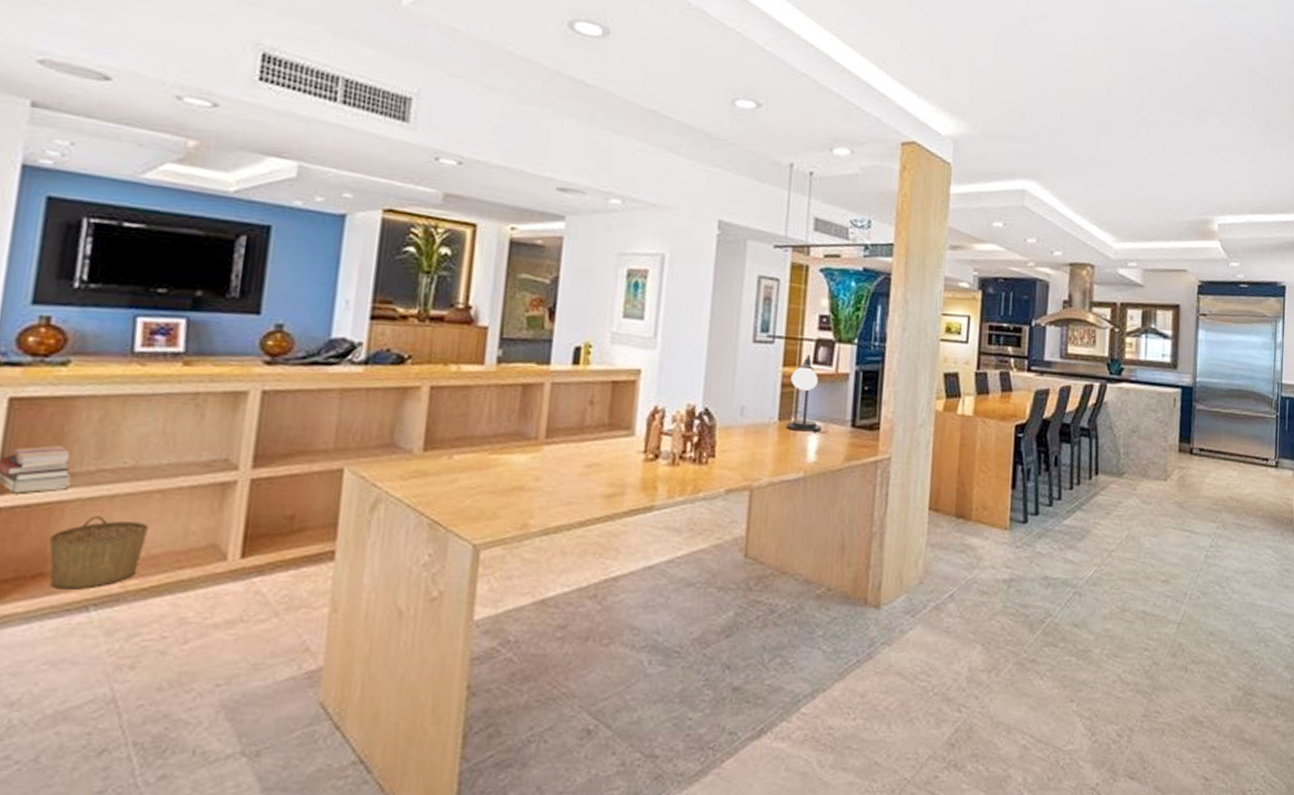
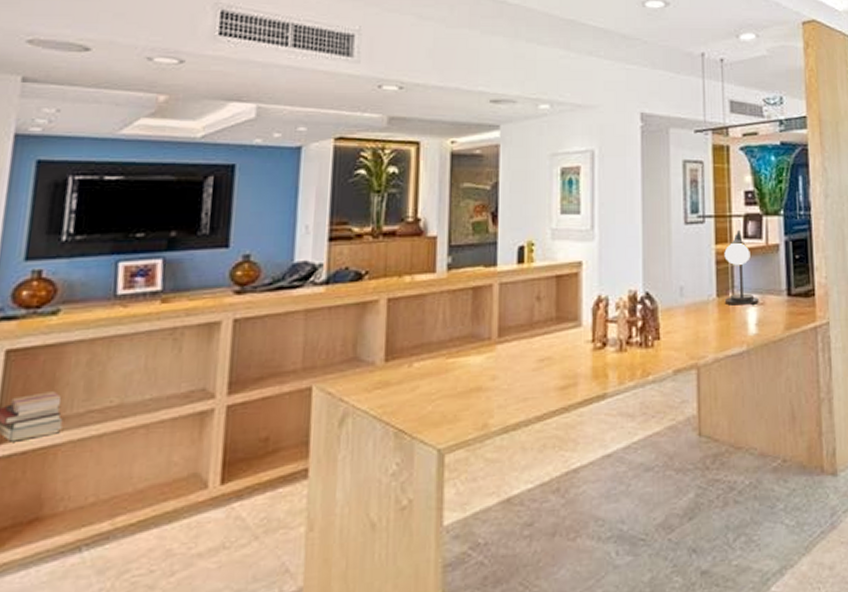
basket: present [49,516,149,590] -> none [44,456,135,532]

